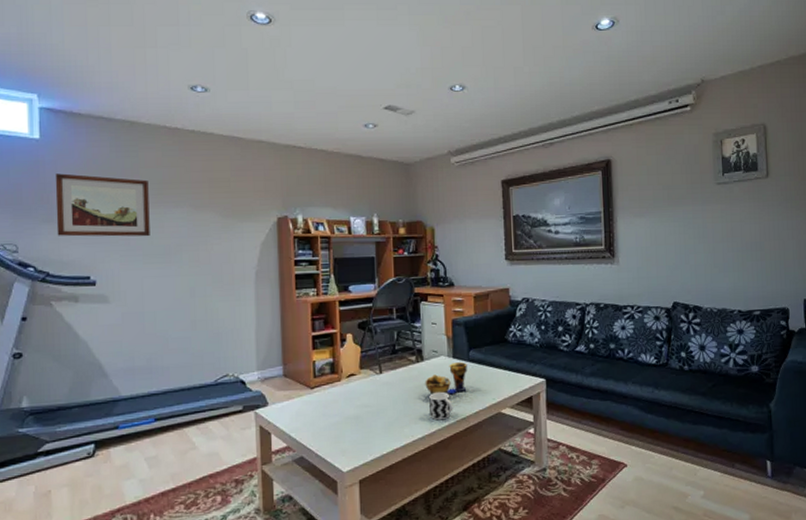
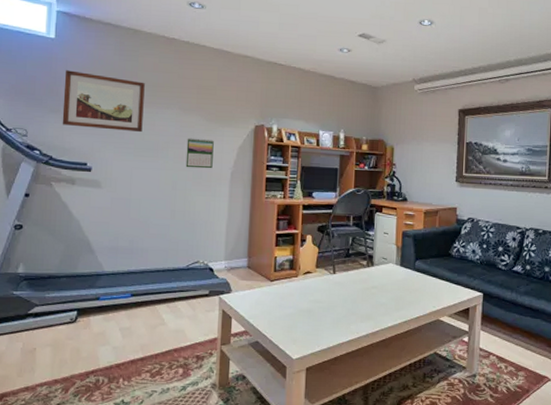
calendar: none [202,237,234,272] -> present [185,138,214,169]
decorative bowl: present [425,362,467,397] -> none [373,270,413,299]
cup: present [429,391,453,421] -> none [375,295,397,321]

